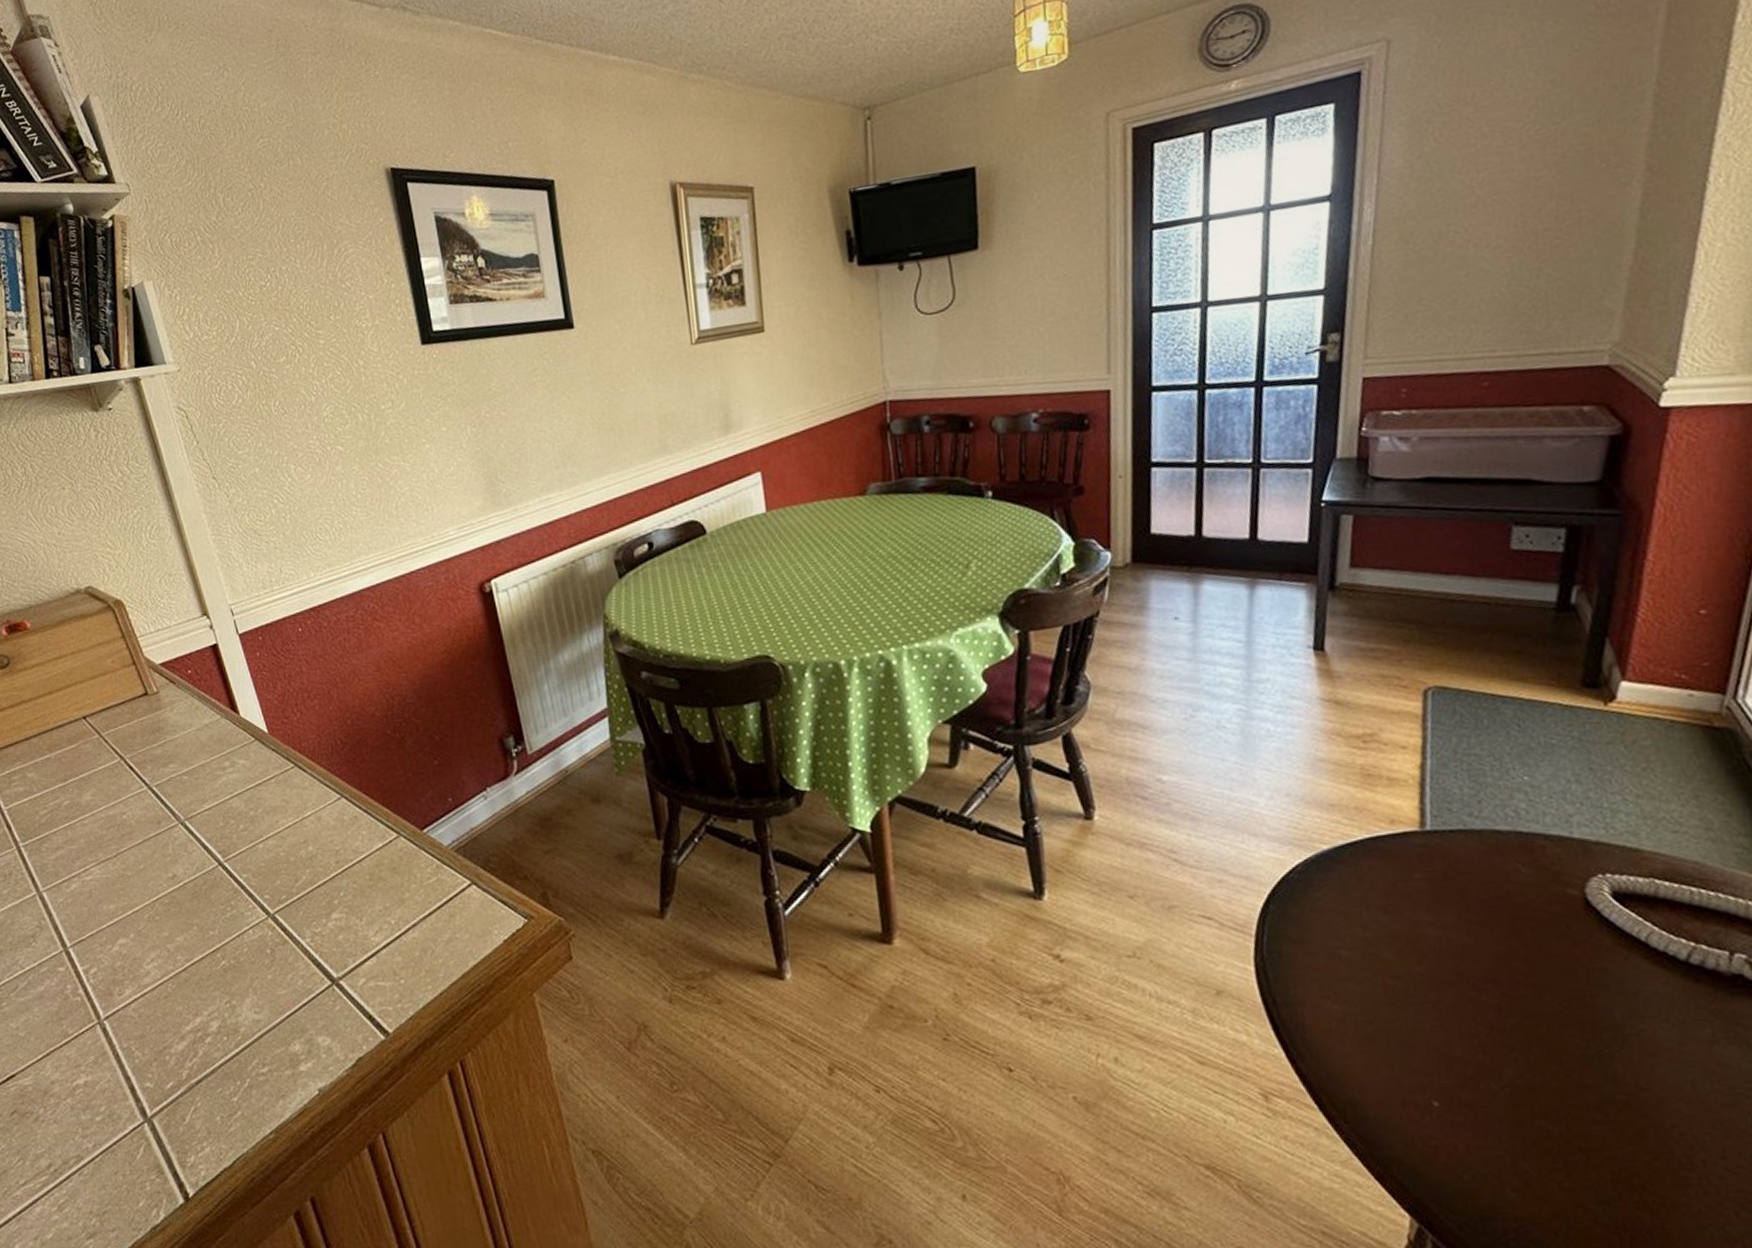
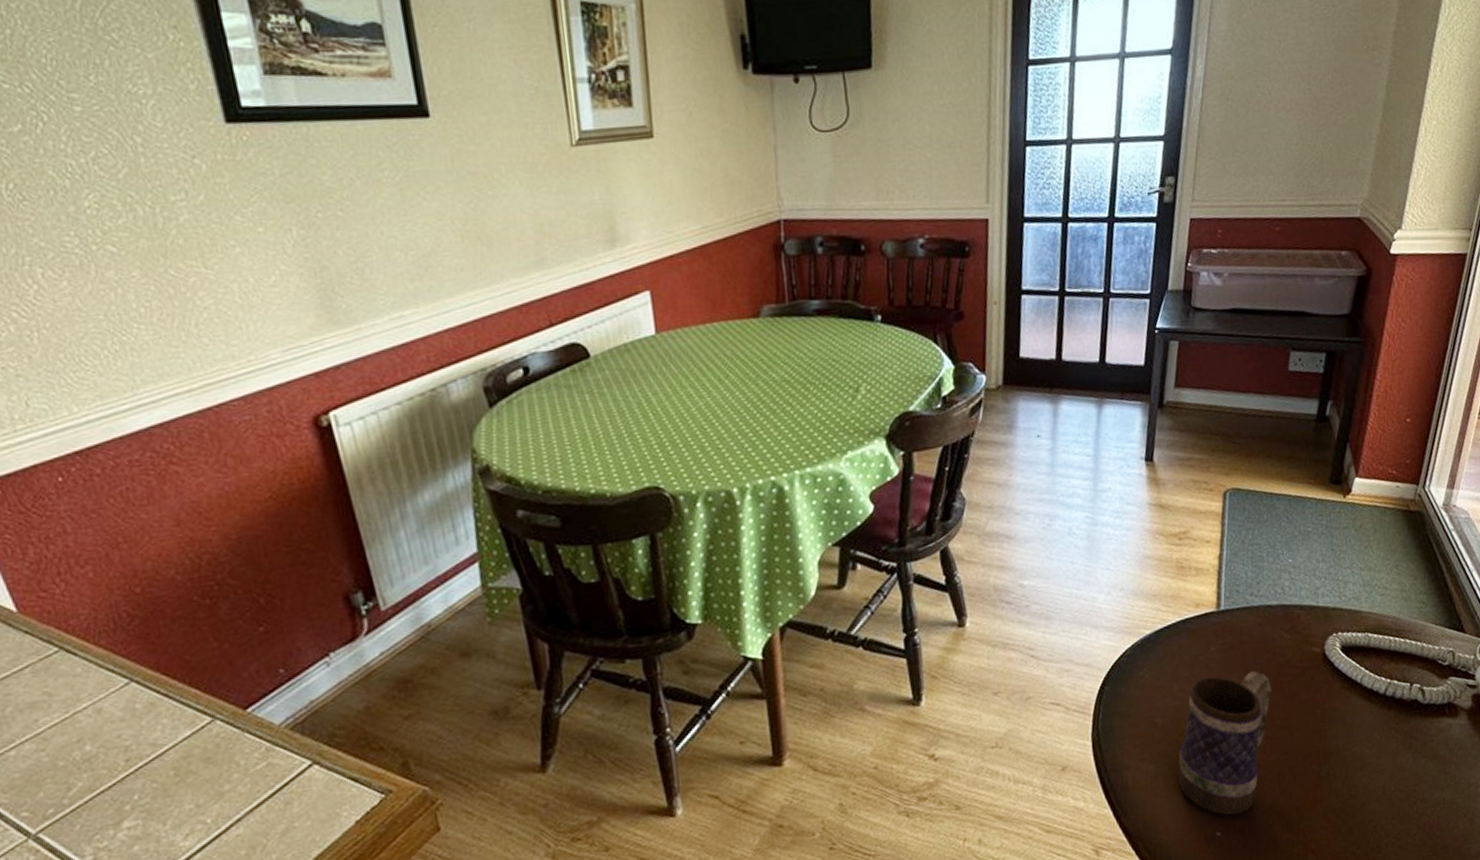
mug: none [1373,907,1507,1084] -> present [1177,670,1272,816]

